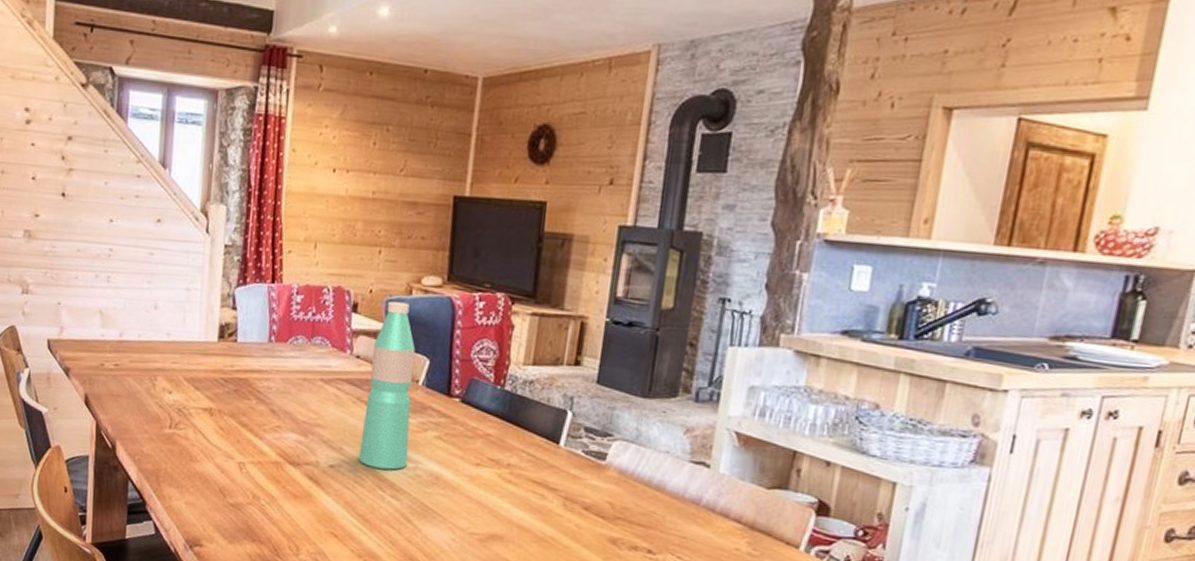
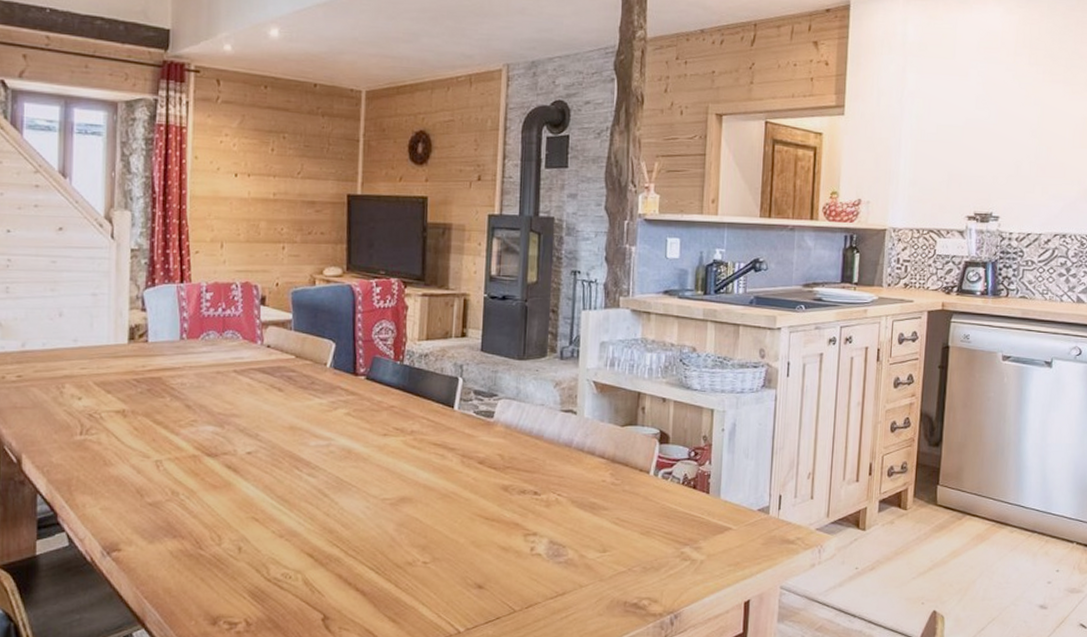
water bottle: present [359,301,416,470] -> none [275,292,322,449]

